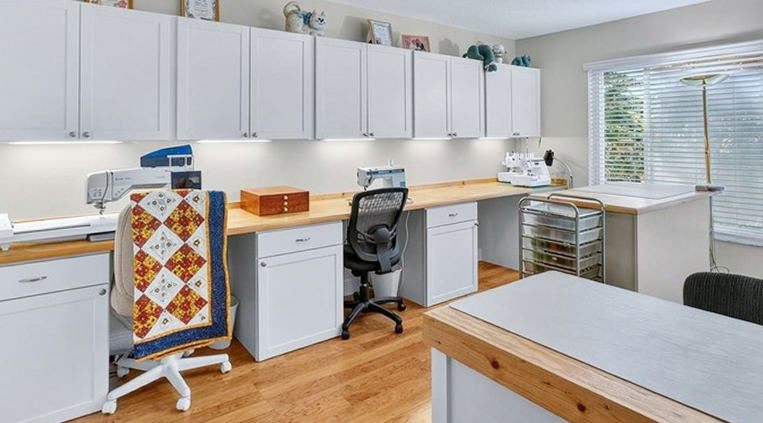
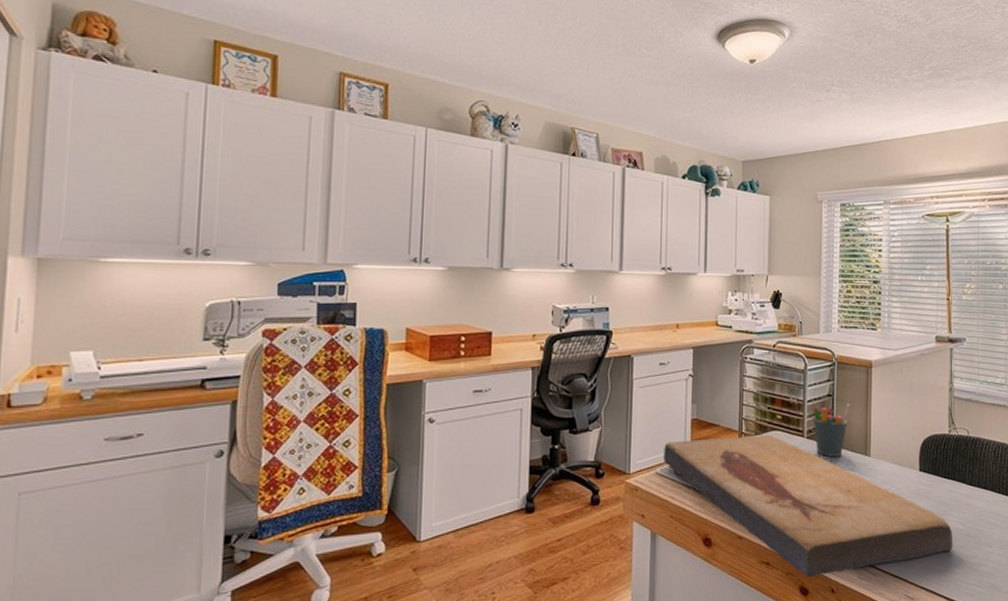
fish fossil: none [455,273,717,397] -> present [664,434,953,578]
pen holder: none [584,247,618,293] -> present [812,404,850,458]

